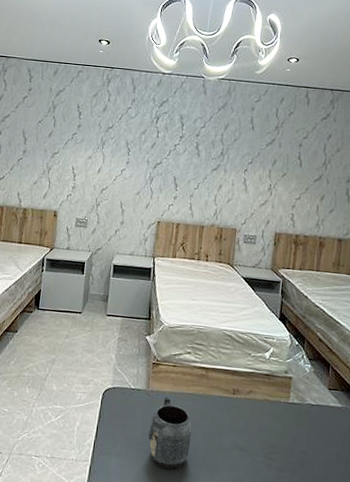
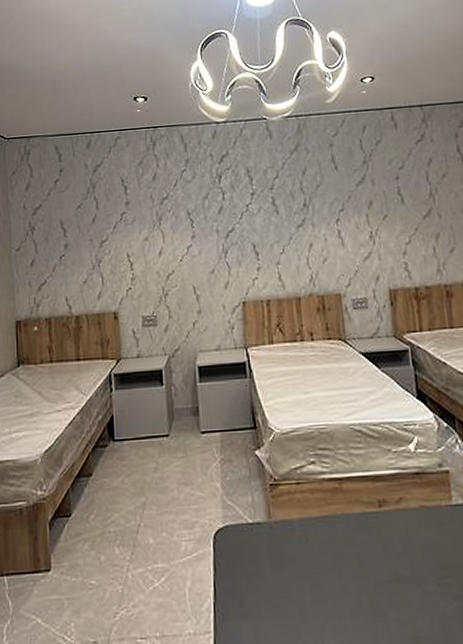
mug: present [148,395,192,470] -> none [281,524,339,626]

